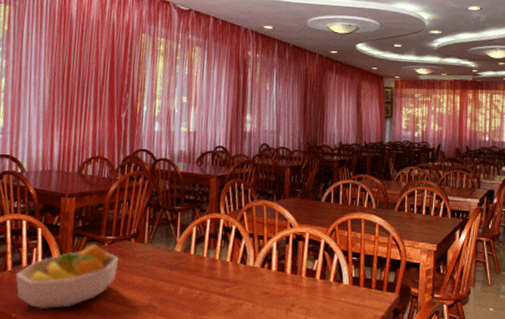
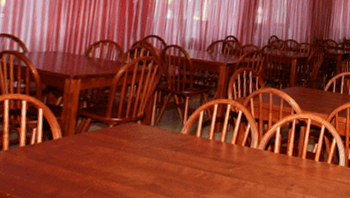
fruit bowl: present [15,244,119,310] -> none [11,125,124,190]

